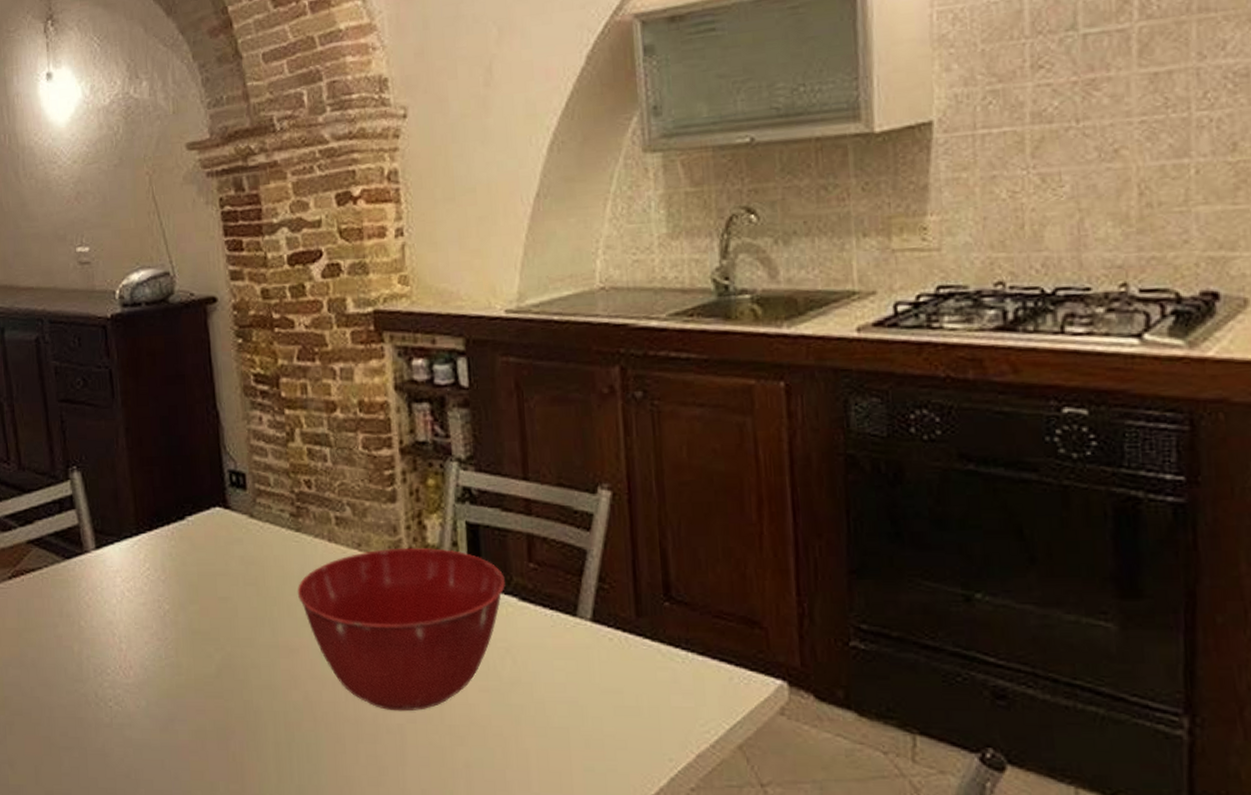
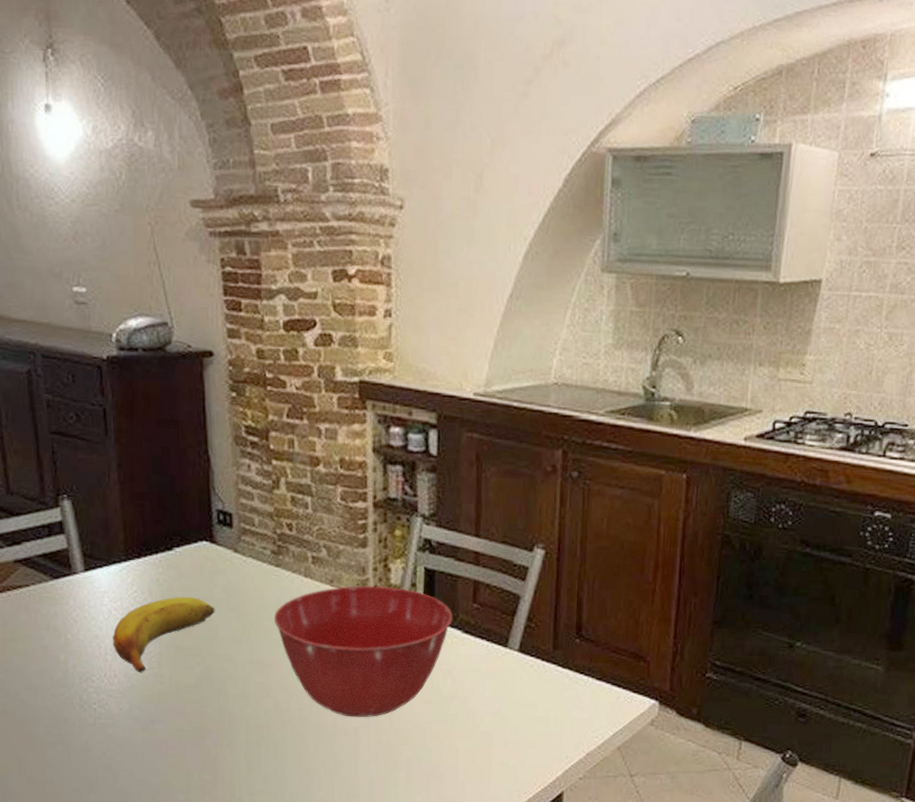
fruit: none [126,571,233,663] -> present [112,596,215,673]

